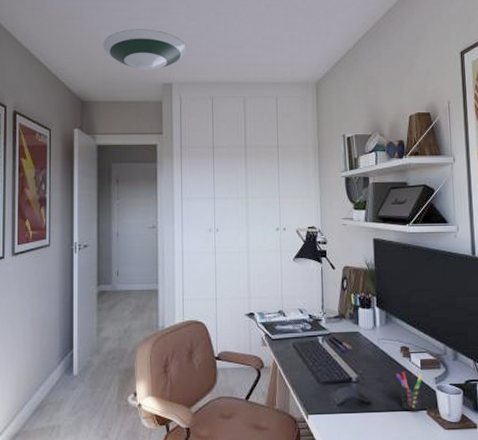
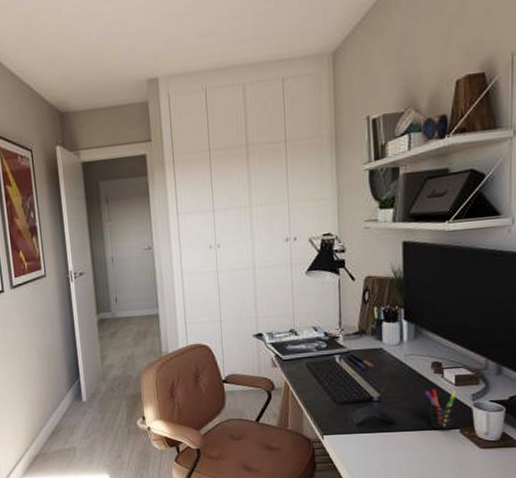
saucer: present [103,29,188,71] -> none [76,12,173,68]

